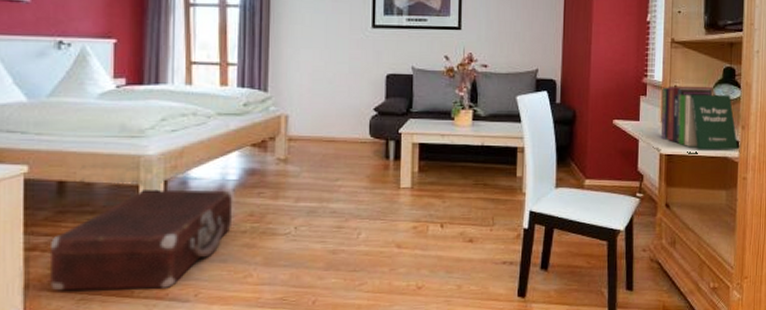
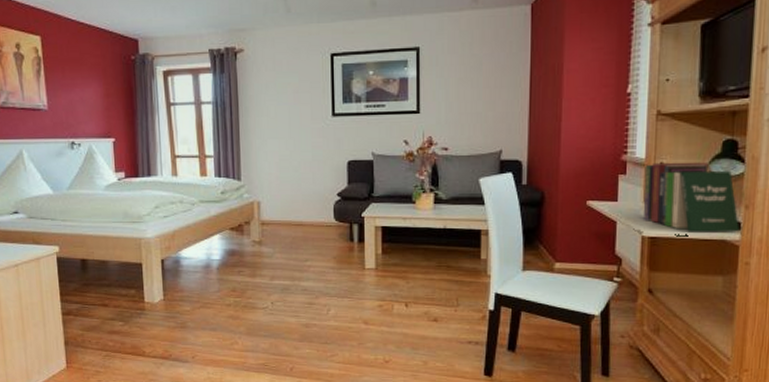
suitcase: present [49,189,233,291] -> none [80,267,219,350]

